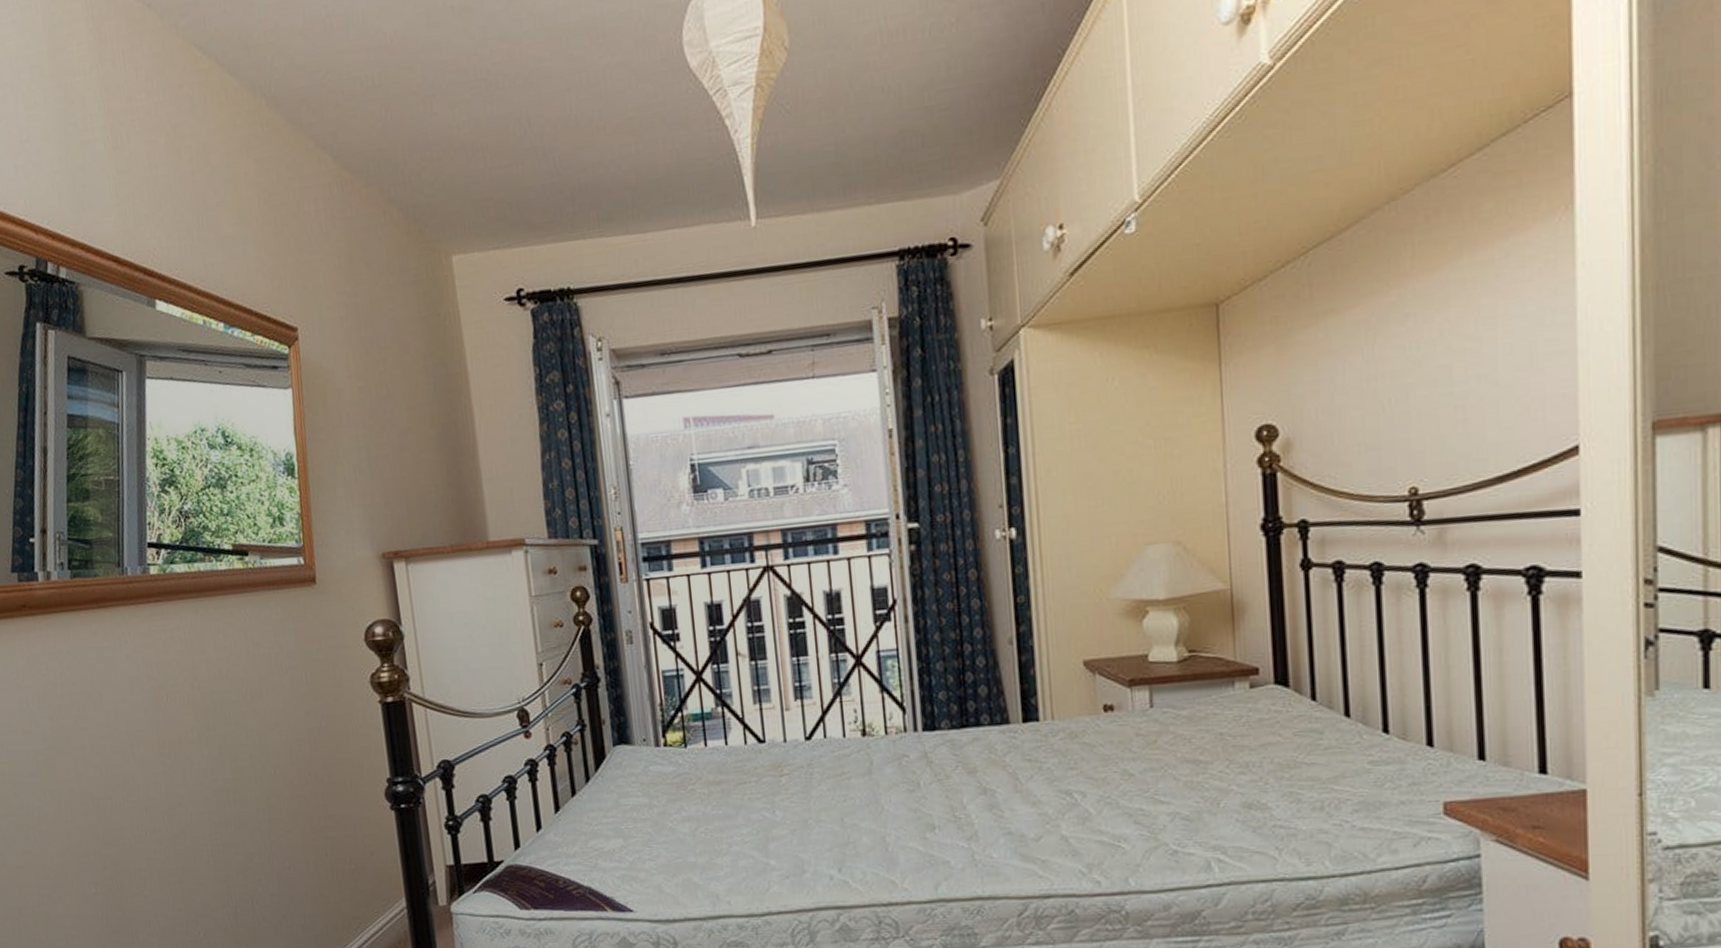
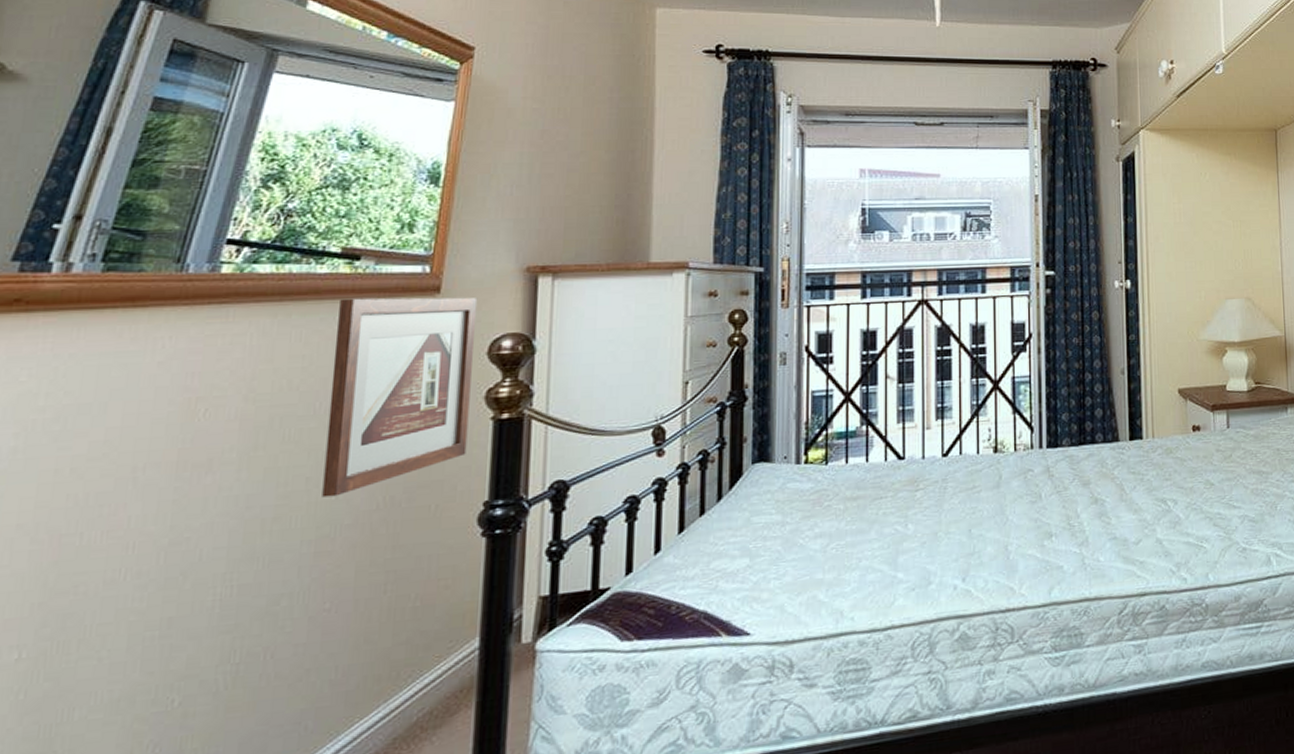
picture frame: none [241,586,365,772] -> present [322,297,478,498]

